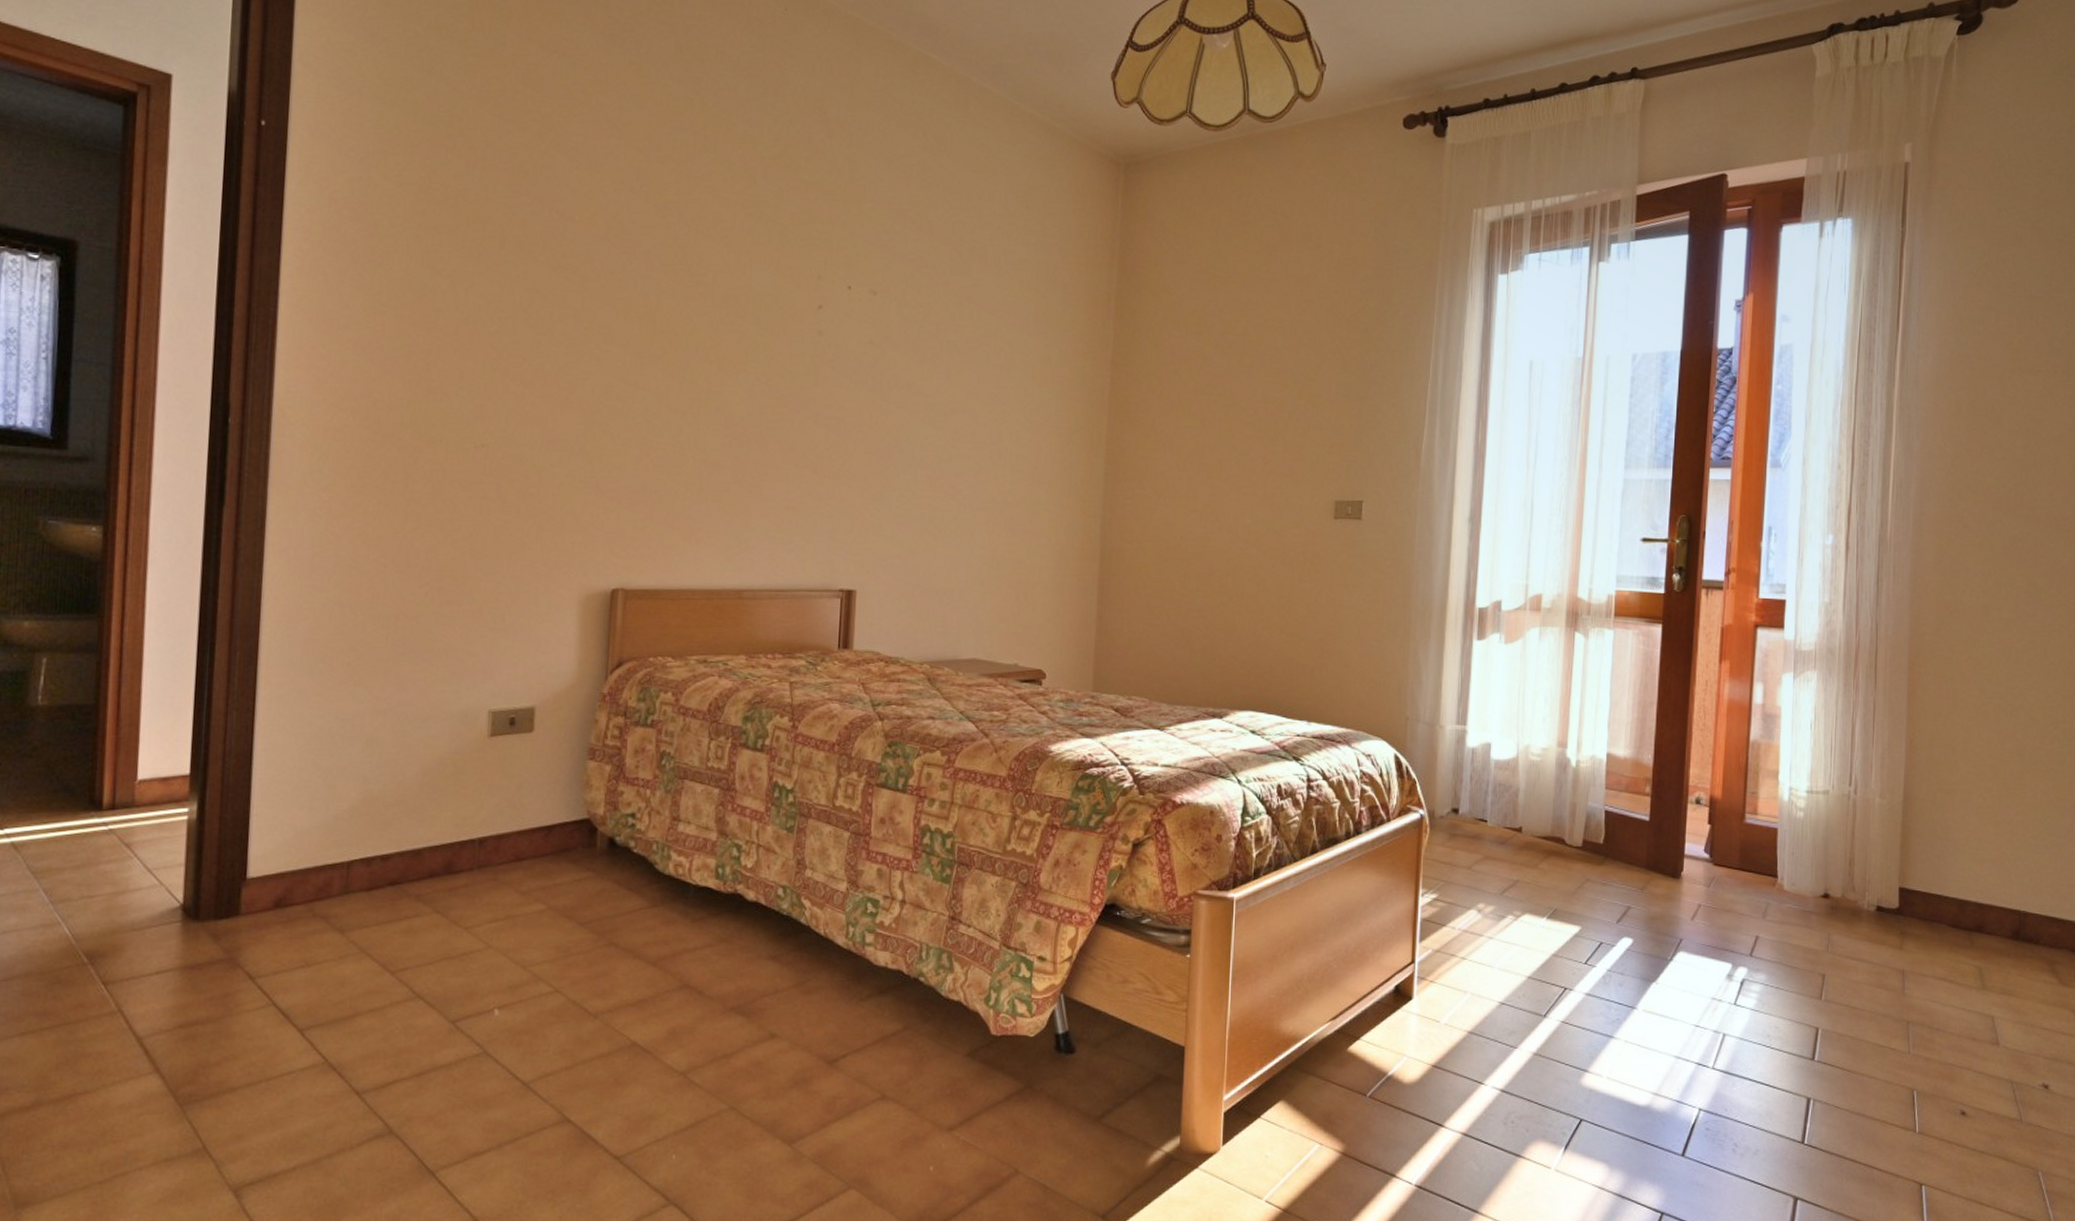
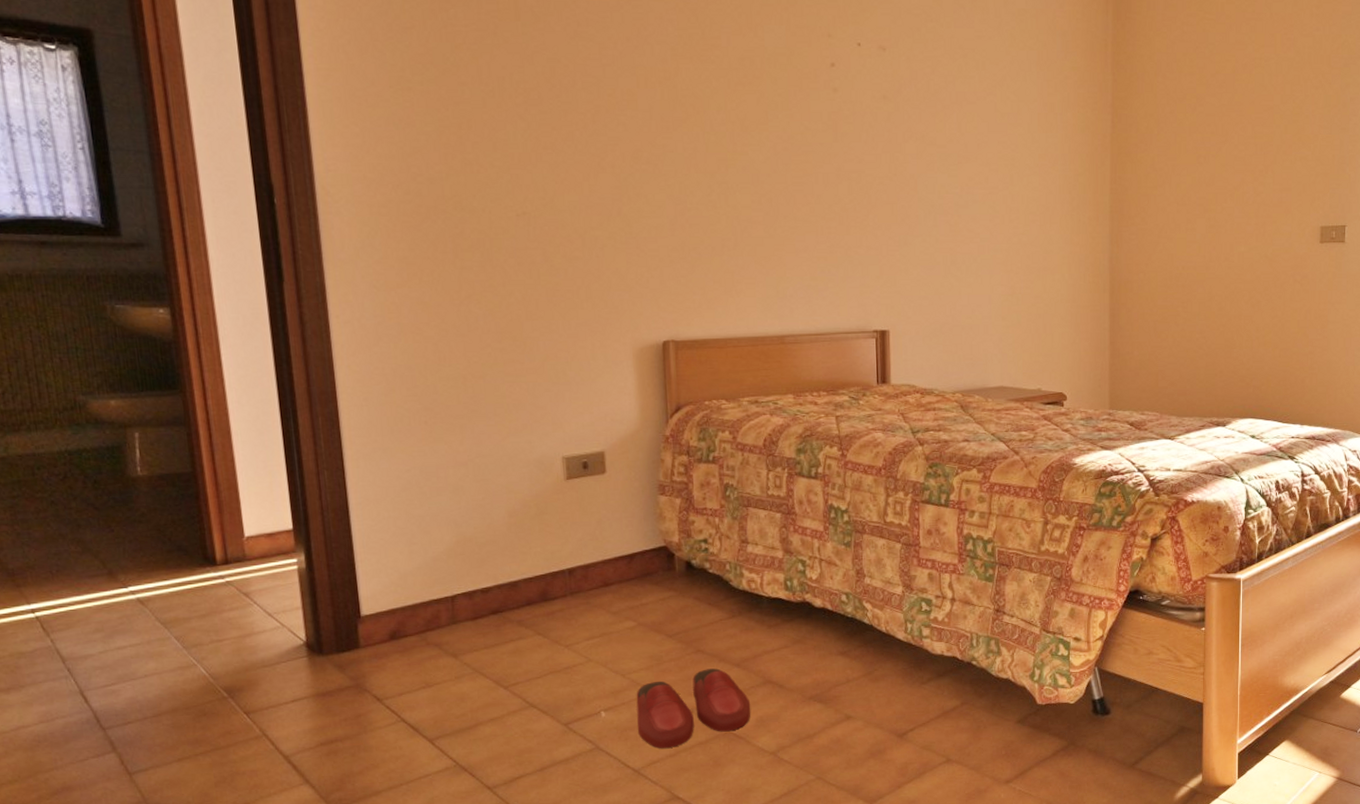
slippers: none [533,966,664,1058] -> present [636,668,751,748]

